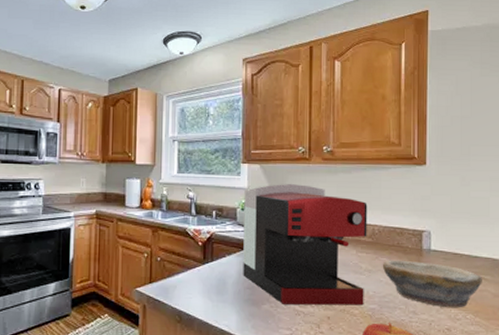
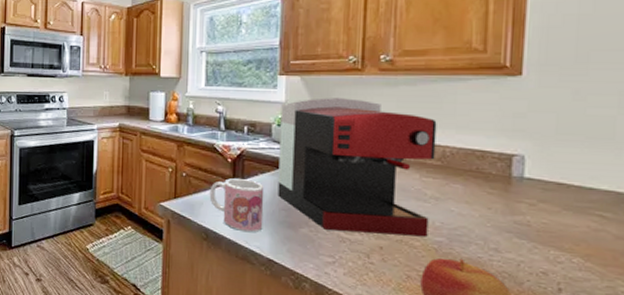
mug: none [182,261,231,311] -> present [209,178,265,232]
bowl: present [382,260,482,308] -> none [454,187,599,249]

